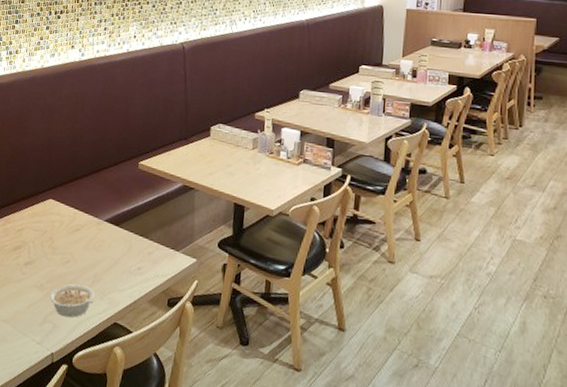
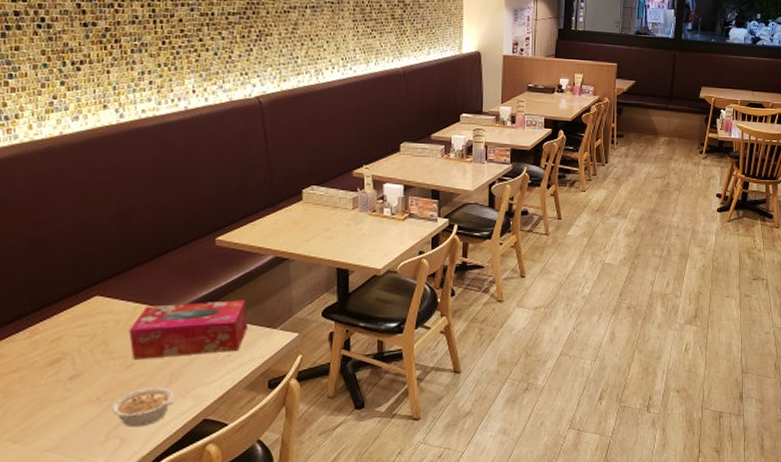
tissue box: none [68,213,157,266] -> present [129,300,248,360]

